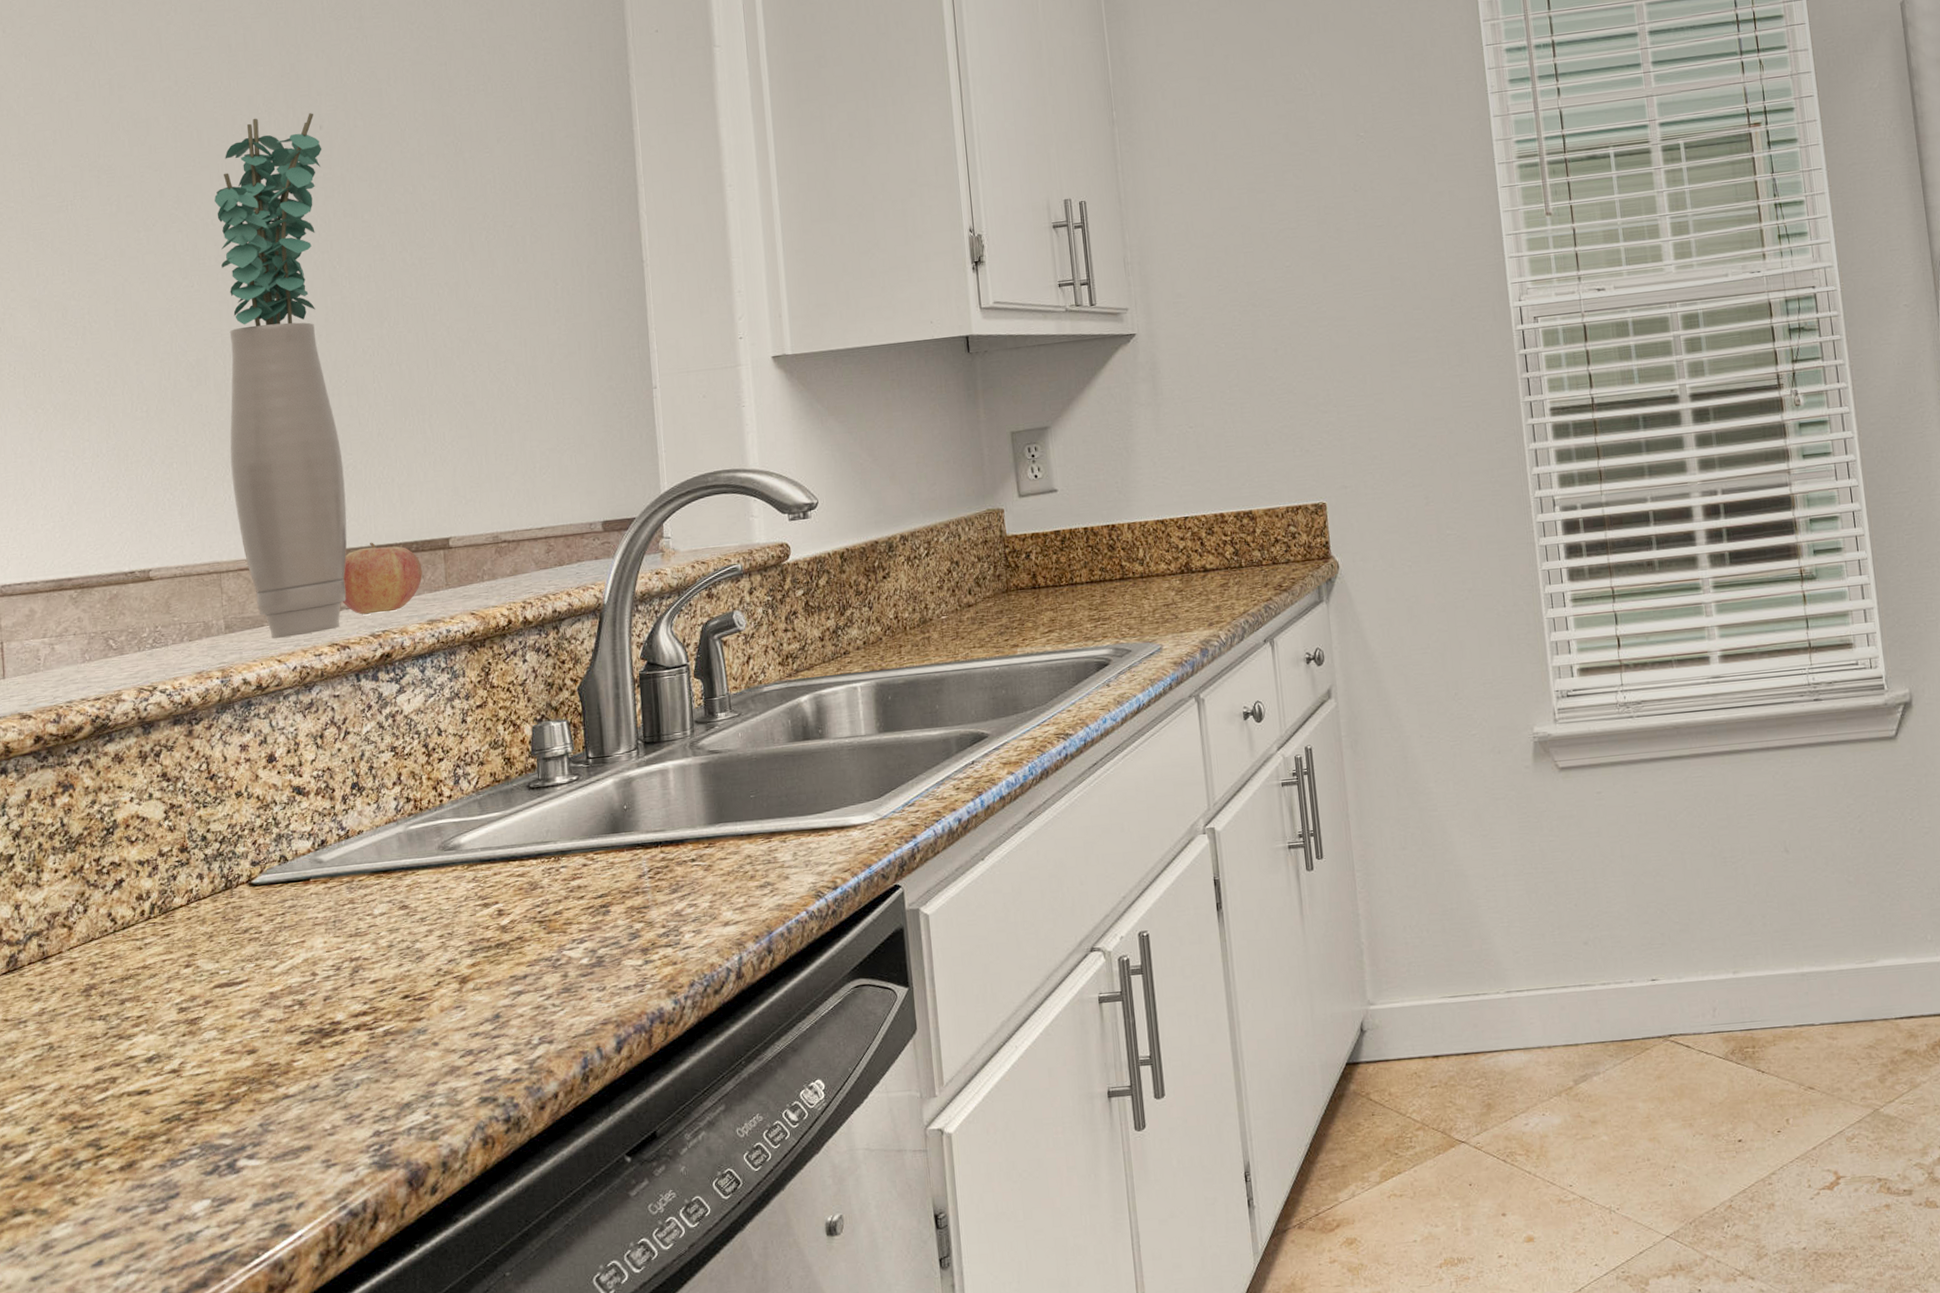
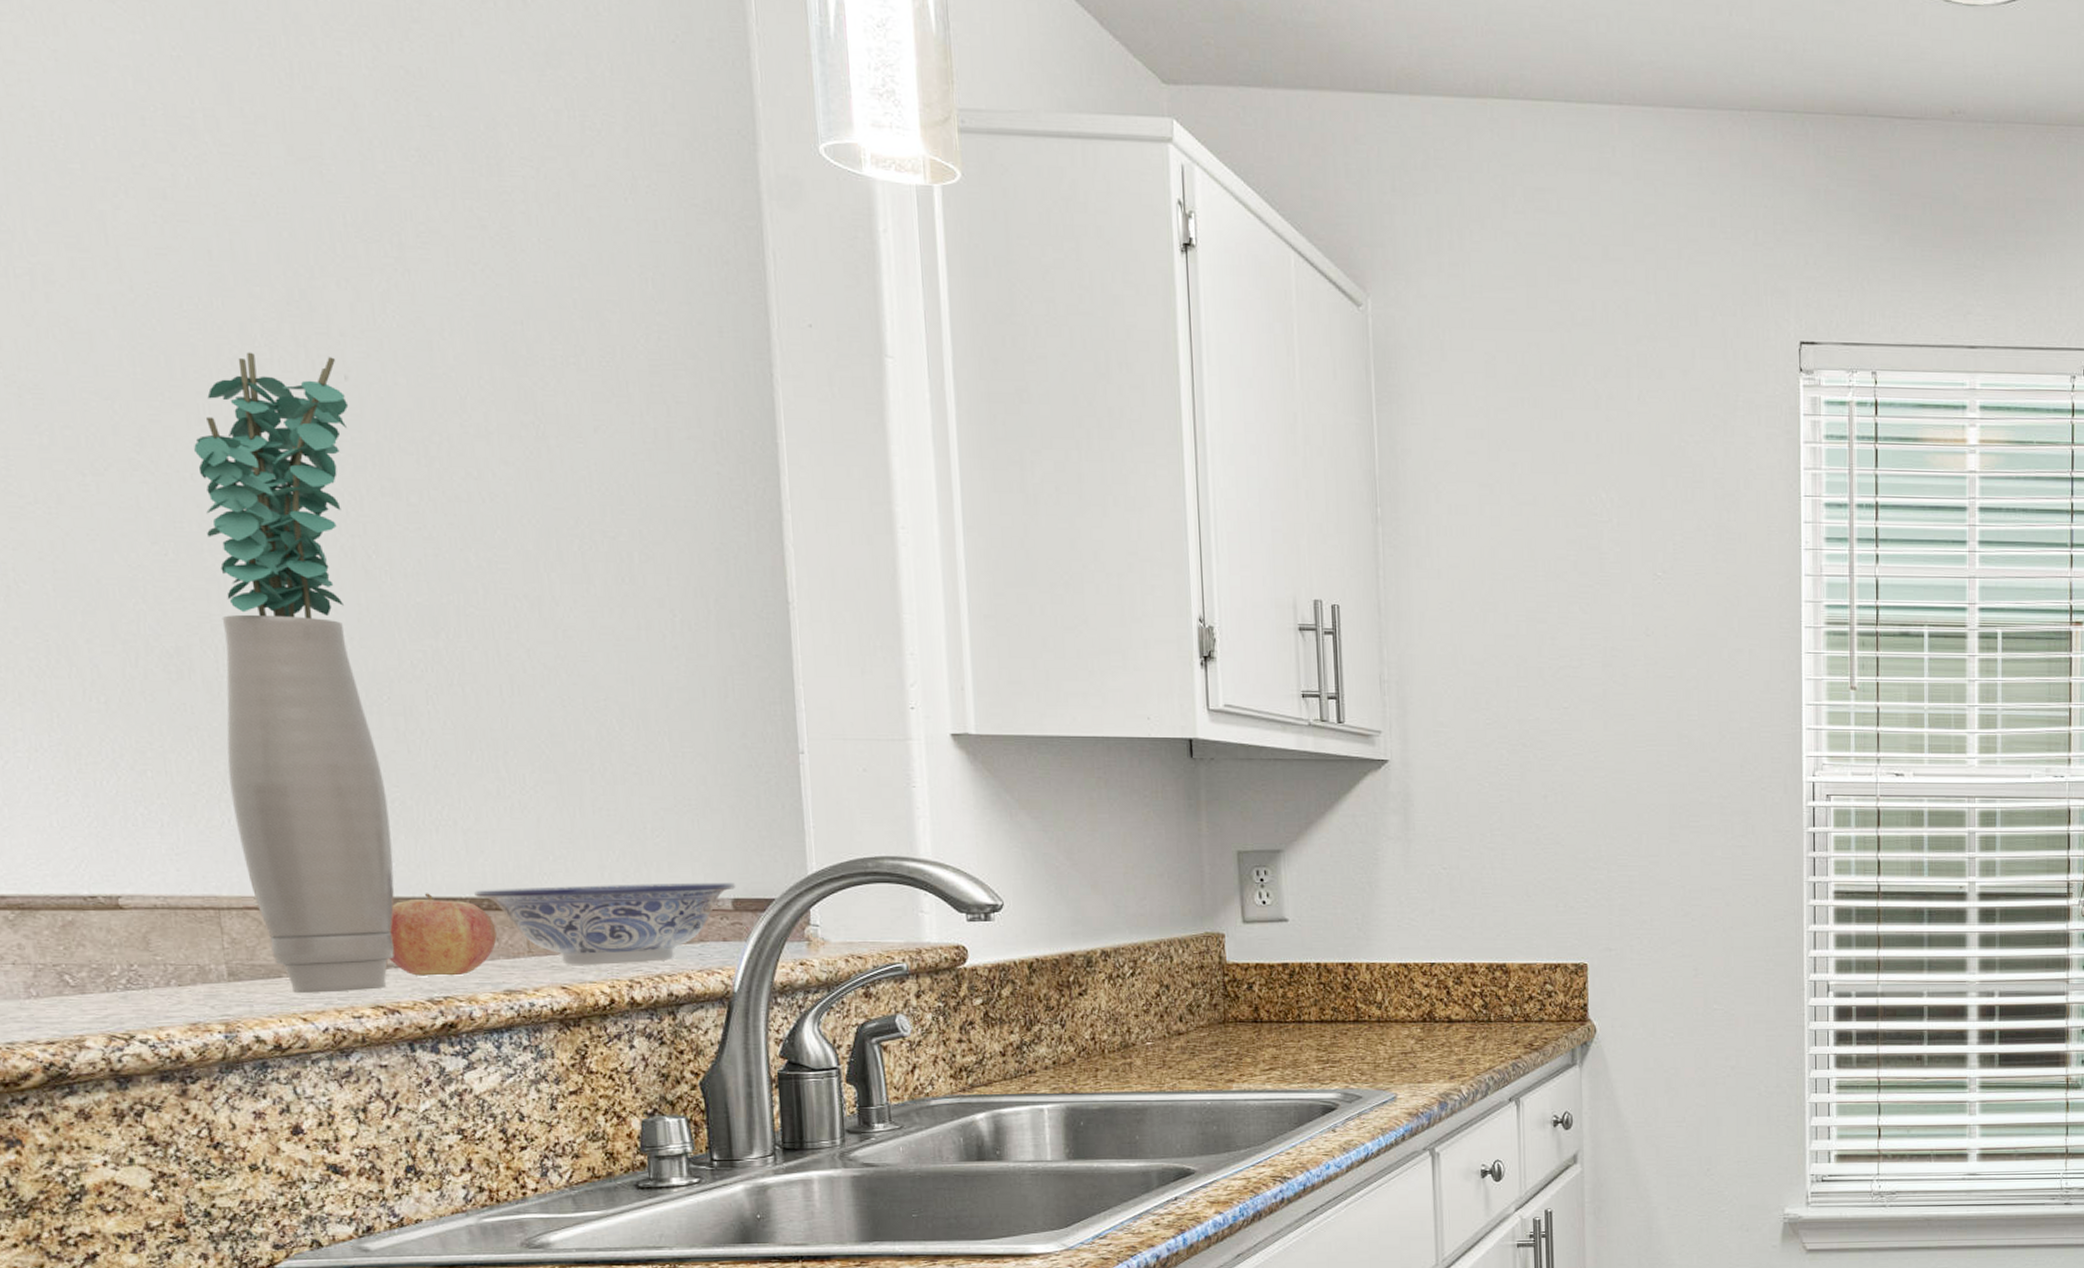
bowl: none [406,507,605,593] -> present [474,882,736,965]

